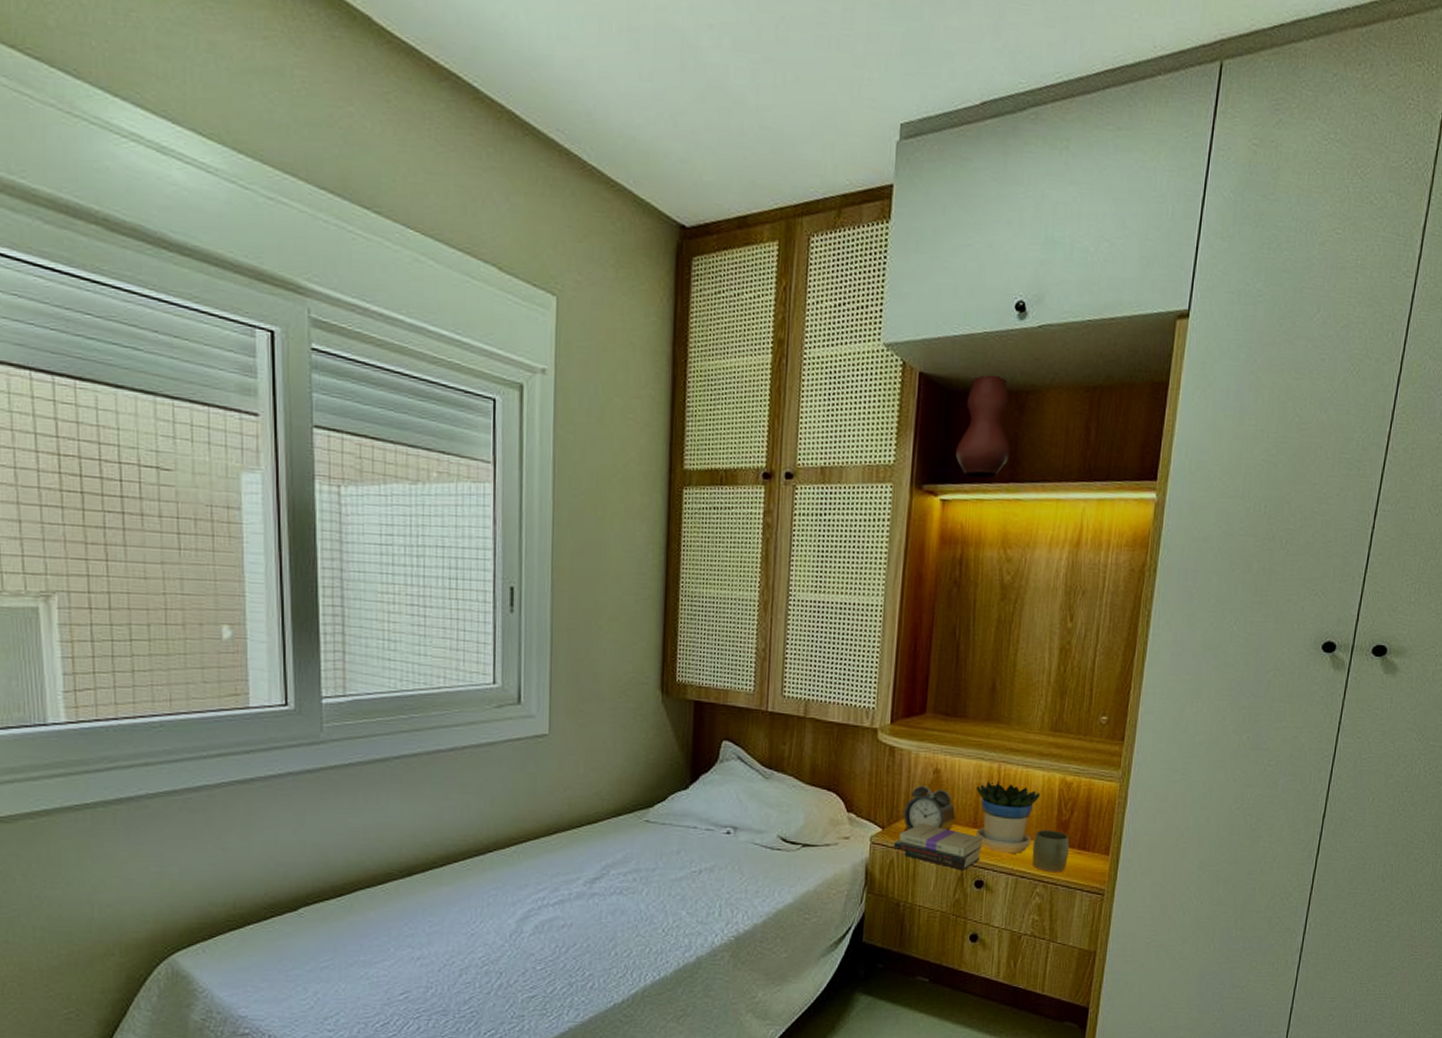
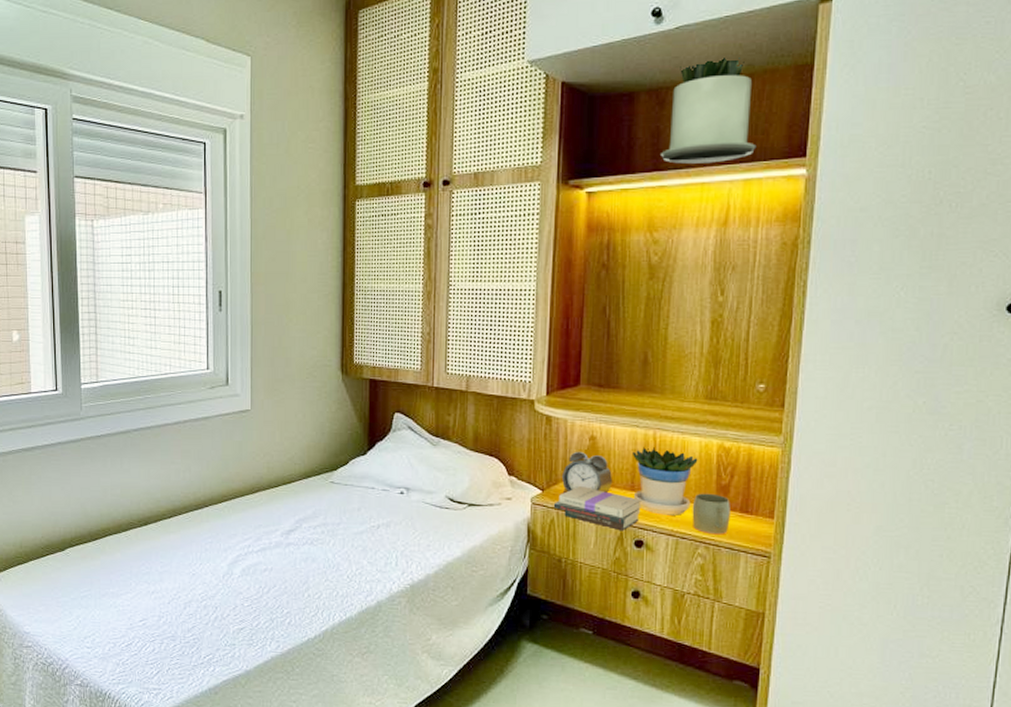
vase: present [956,375,1010,479] -> none [600,76,653,170]
planter: none [1018,366,1111,479] -> present [661,58,757,164]

